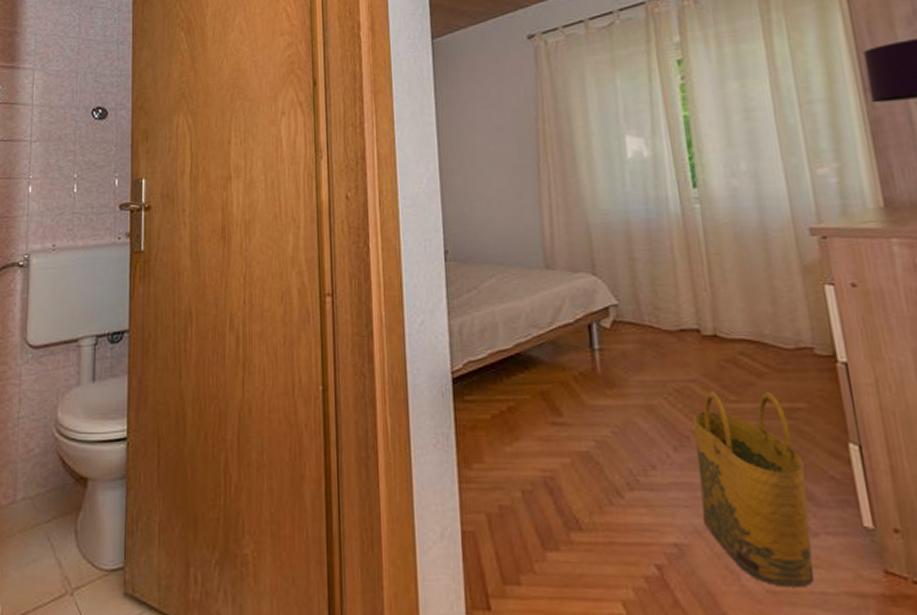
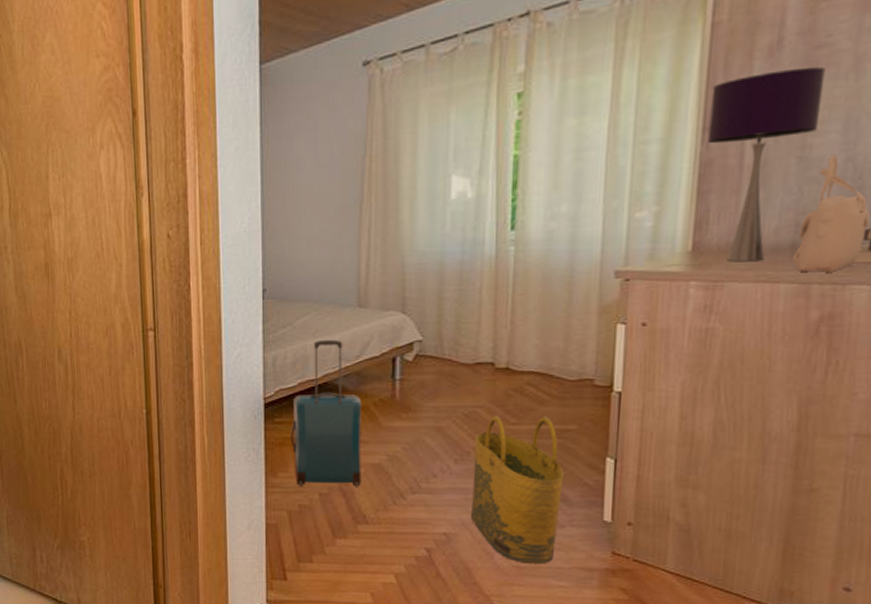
suitcase: none [483,304,569,483] -> present [290,339,362,488]

